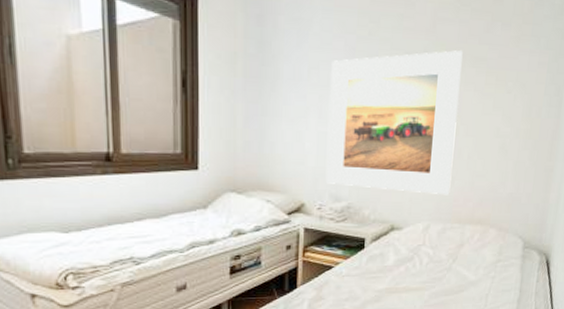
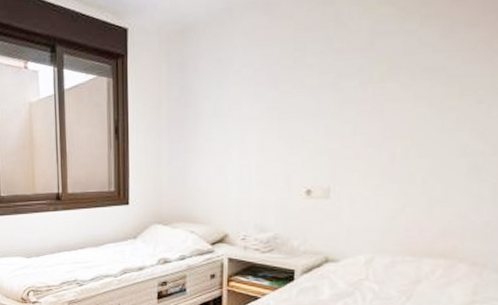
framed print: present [327,50,463,196] -> none [251,64,411,225]

